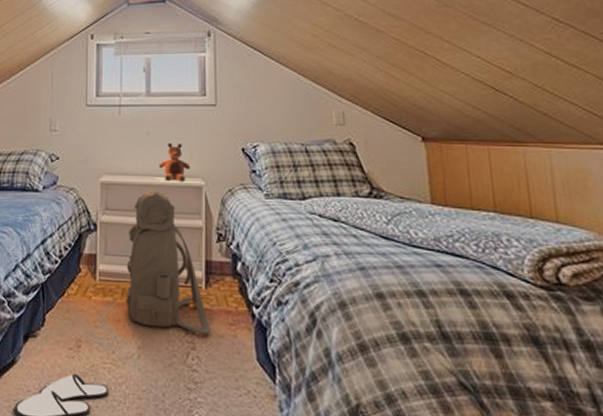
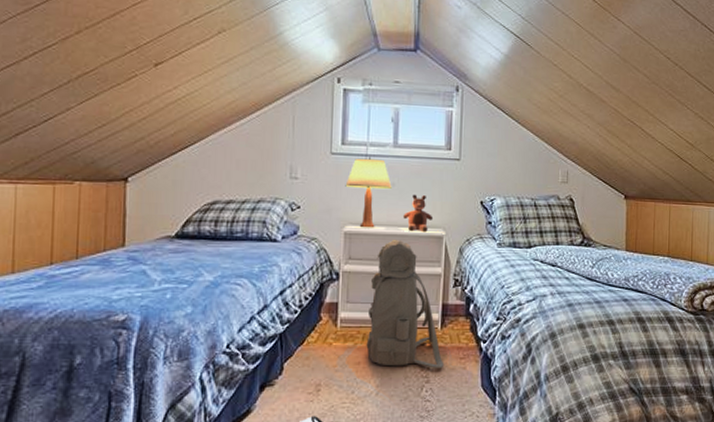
table lamp: none [100,107,146,178] -> present [345,157,392,228]

